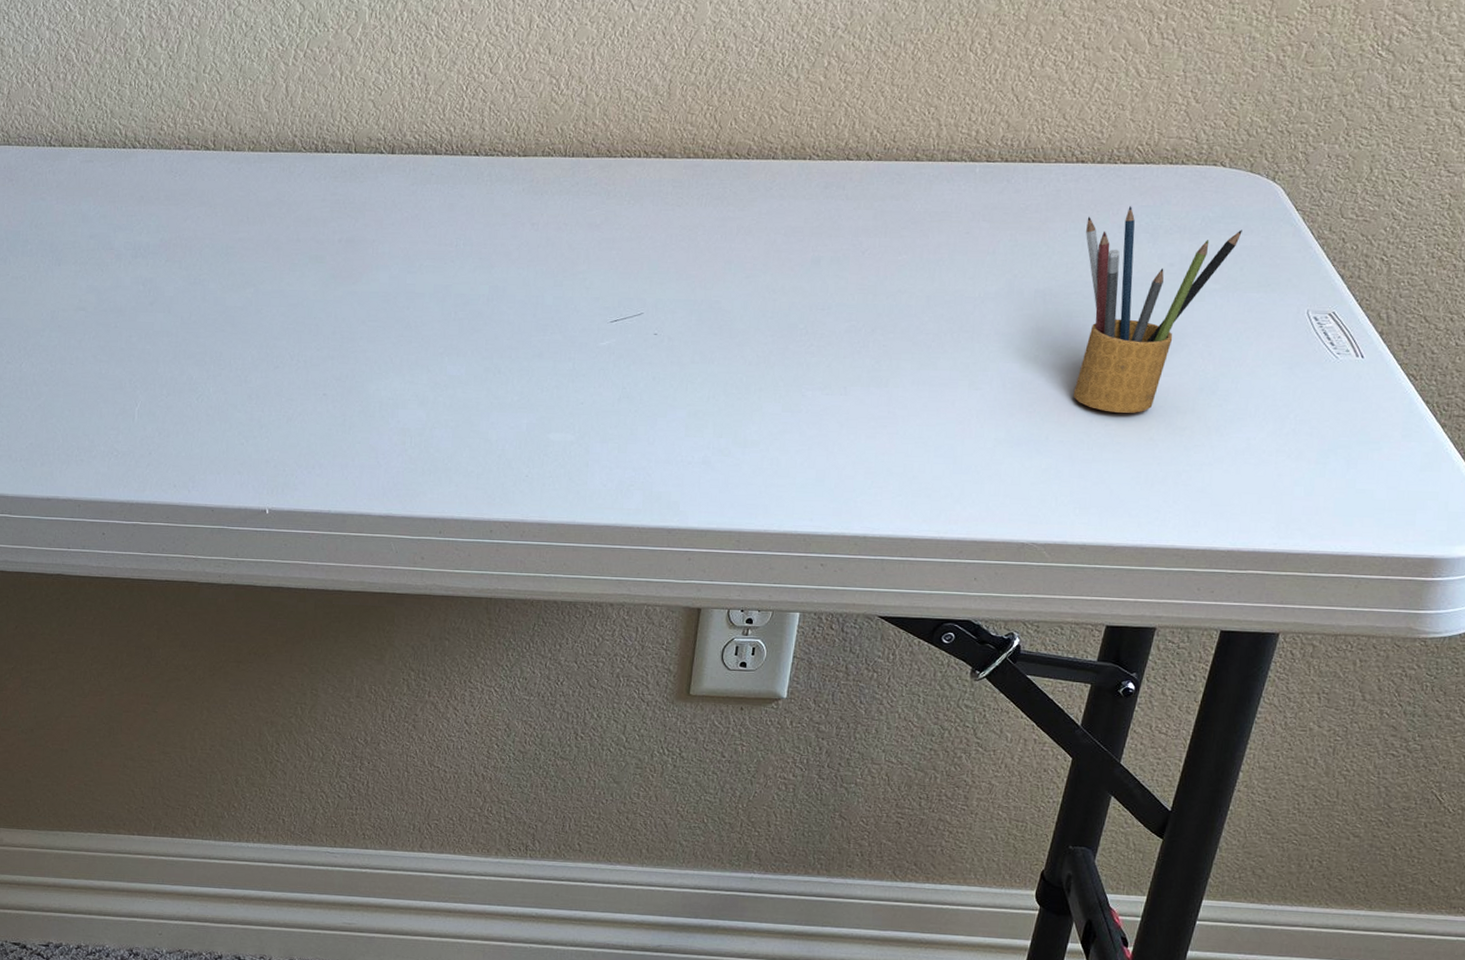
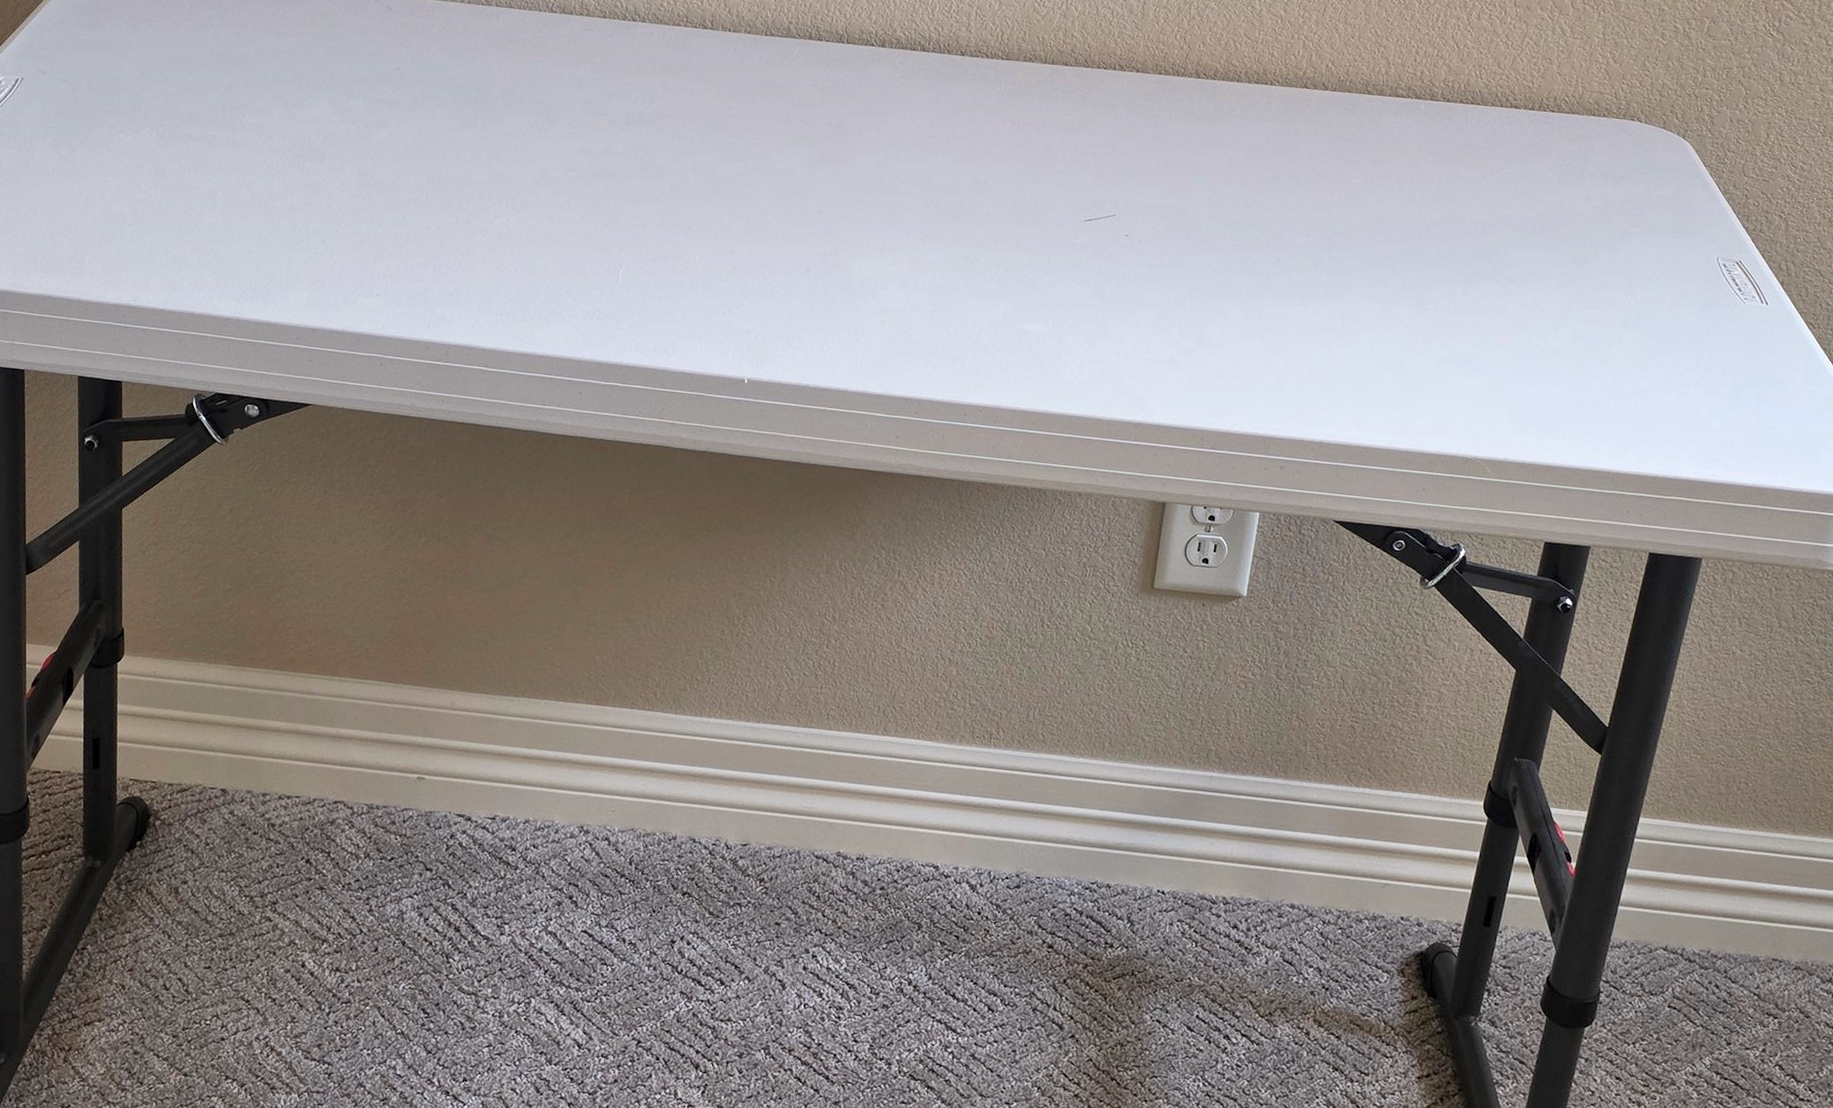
pencil box: present [1073,205,1242,413] -> none [1511,150,1658,342]

